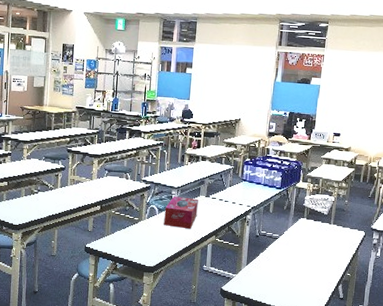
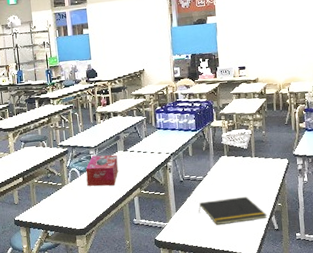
notepad: none [269,260,335,287] -> present [198,196,267,225]

